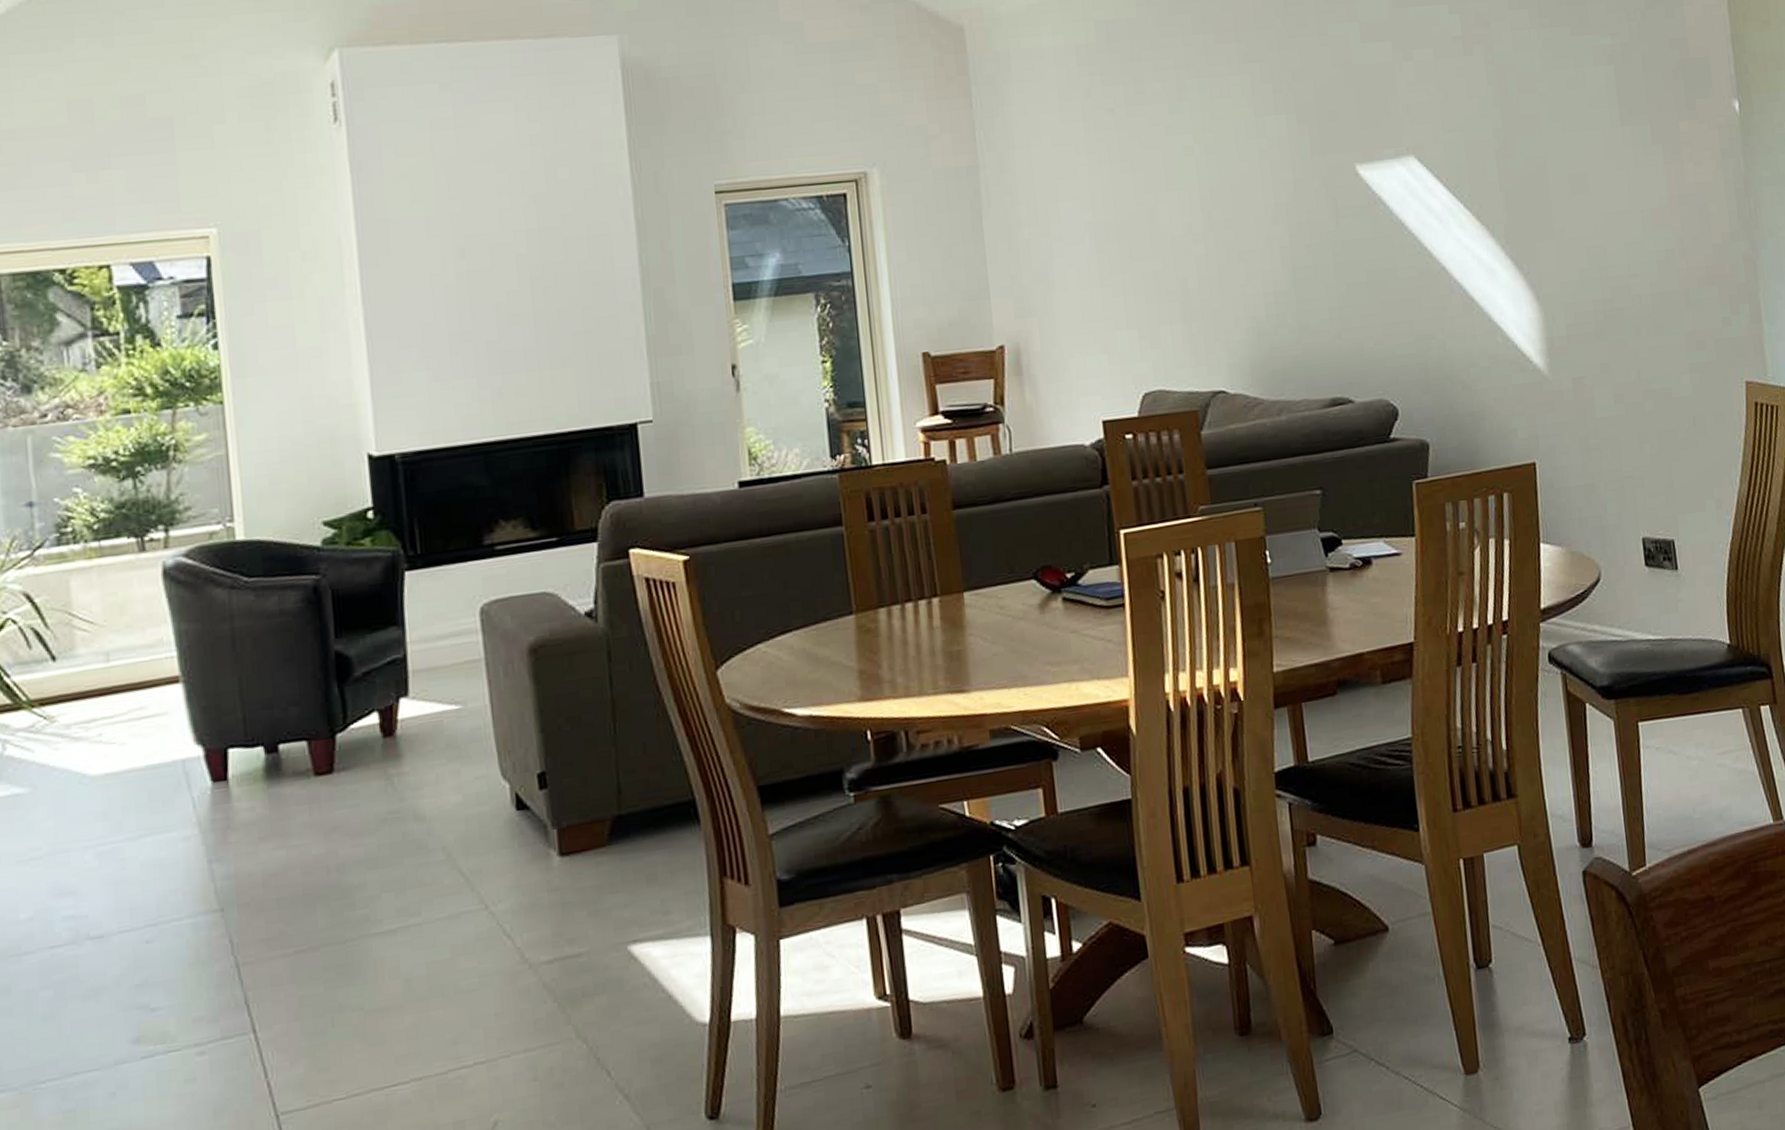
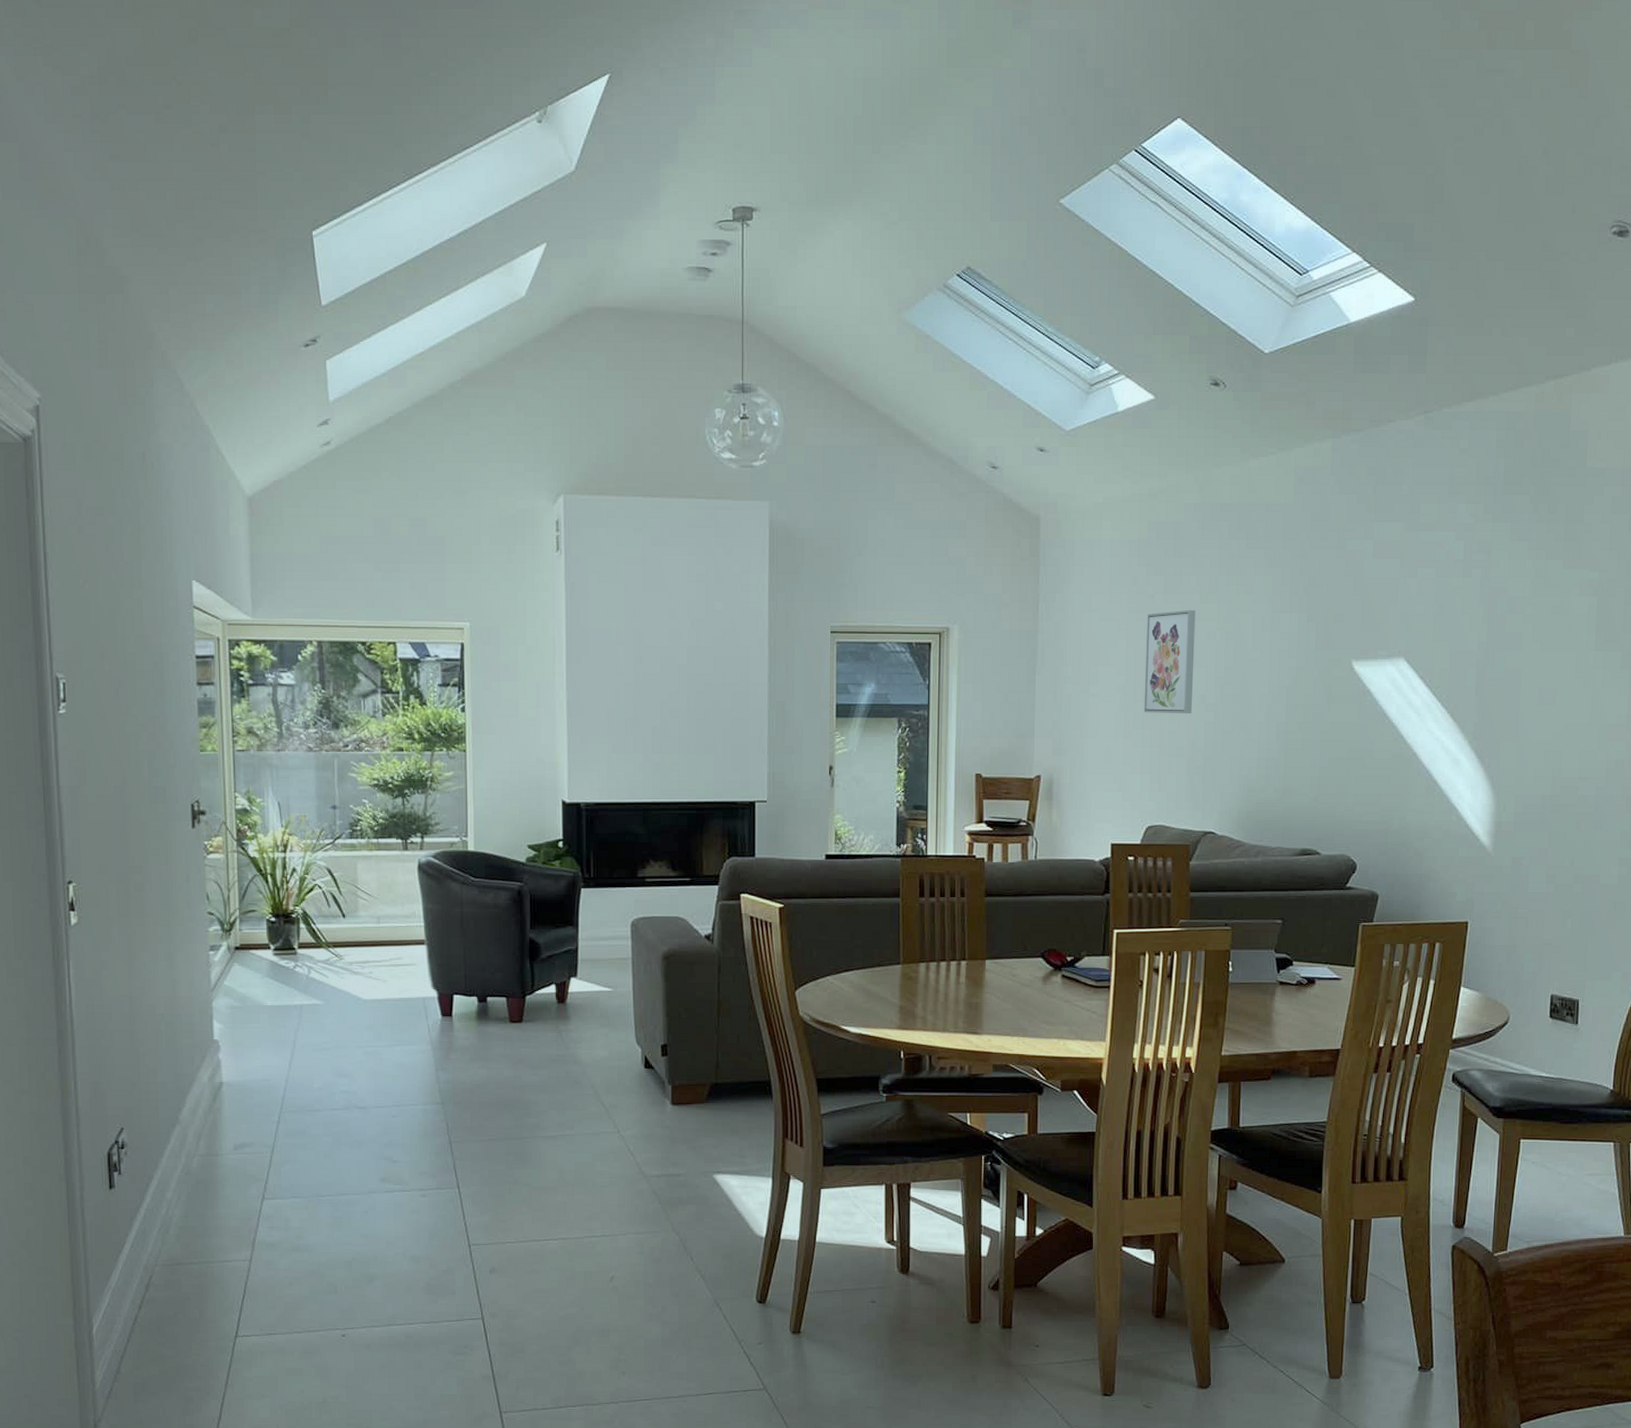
wall art: none [1109,122,1178,253] -> present [1143,609,1196,714]

